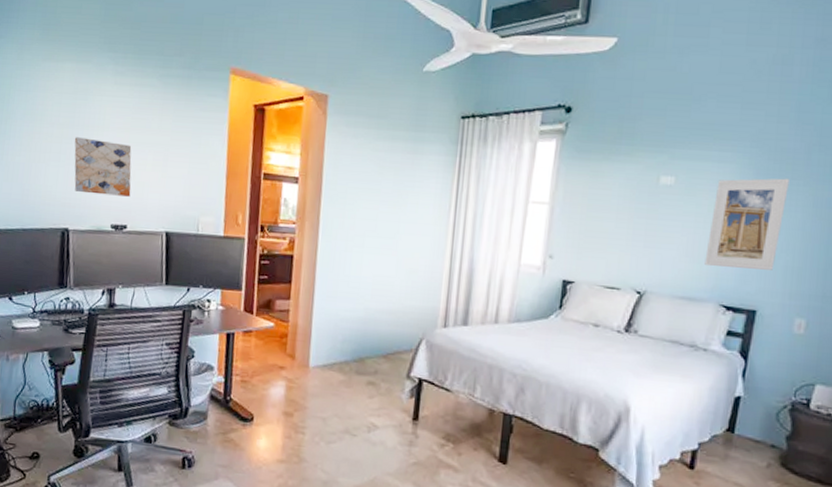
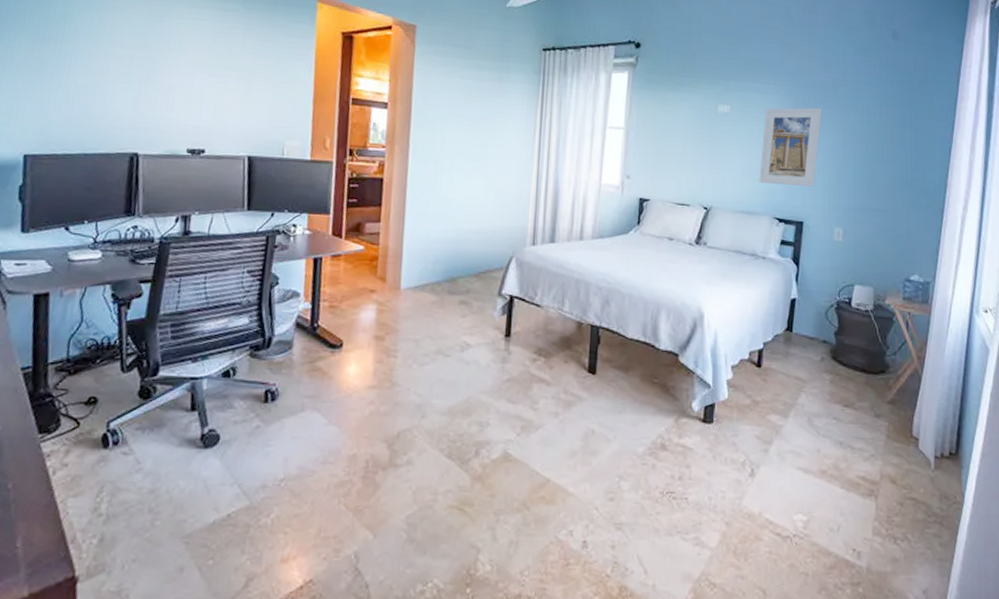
wall art: present [74,137,132,197] -> none [146,59,212,121]

